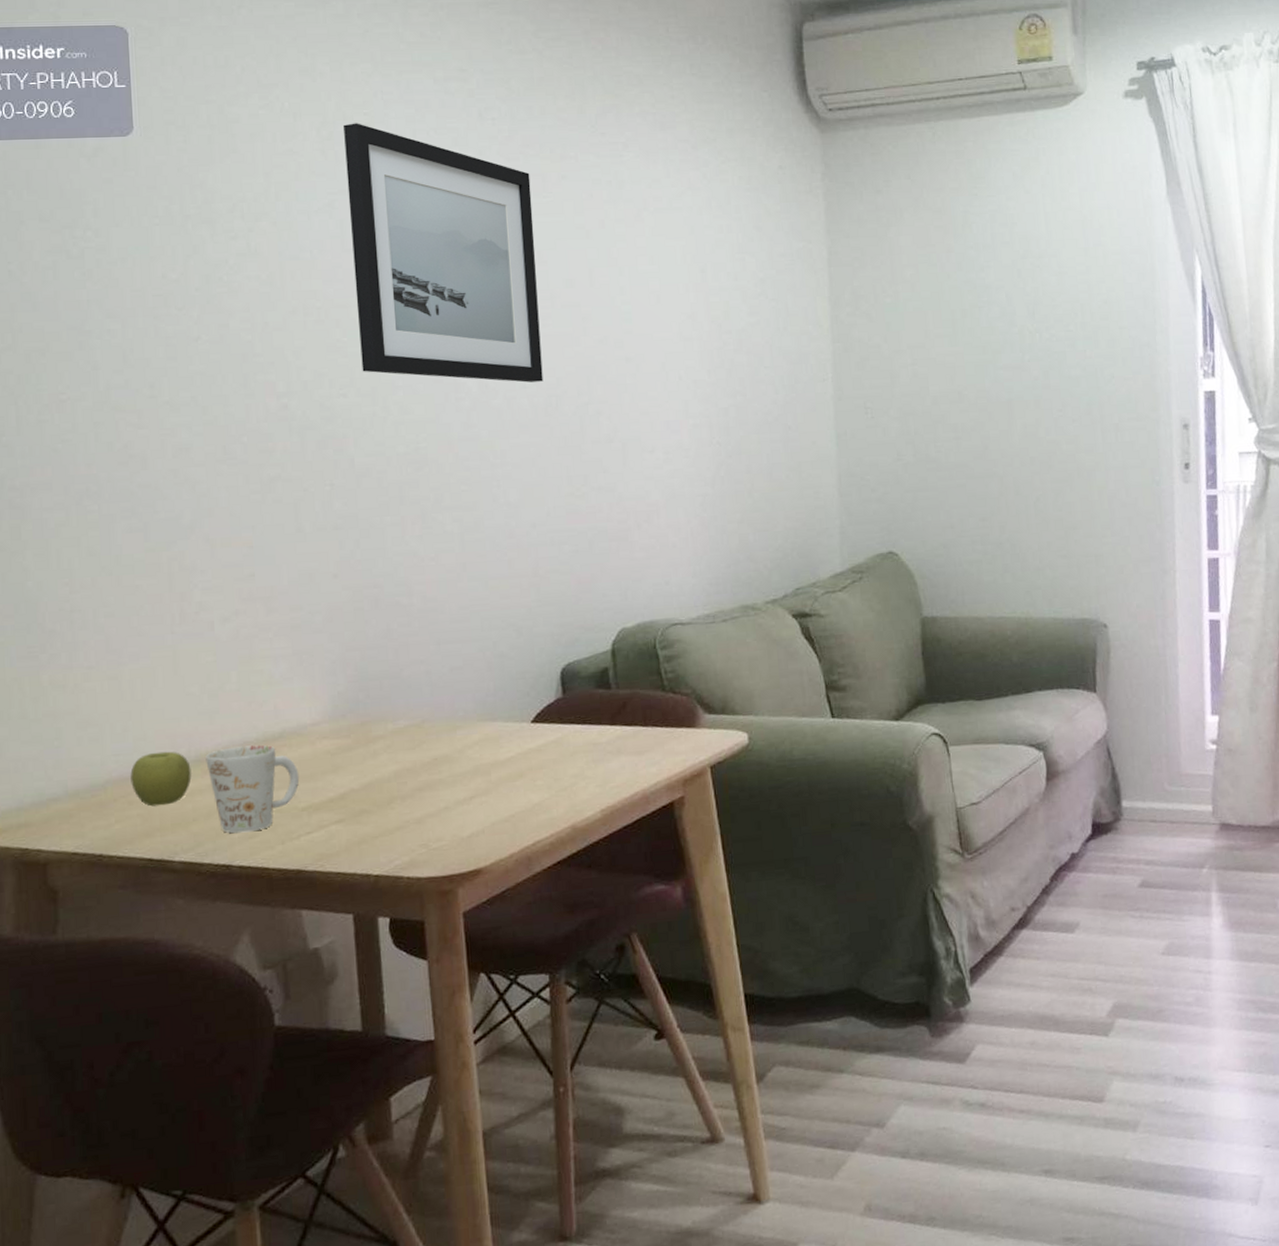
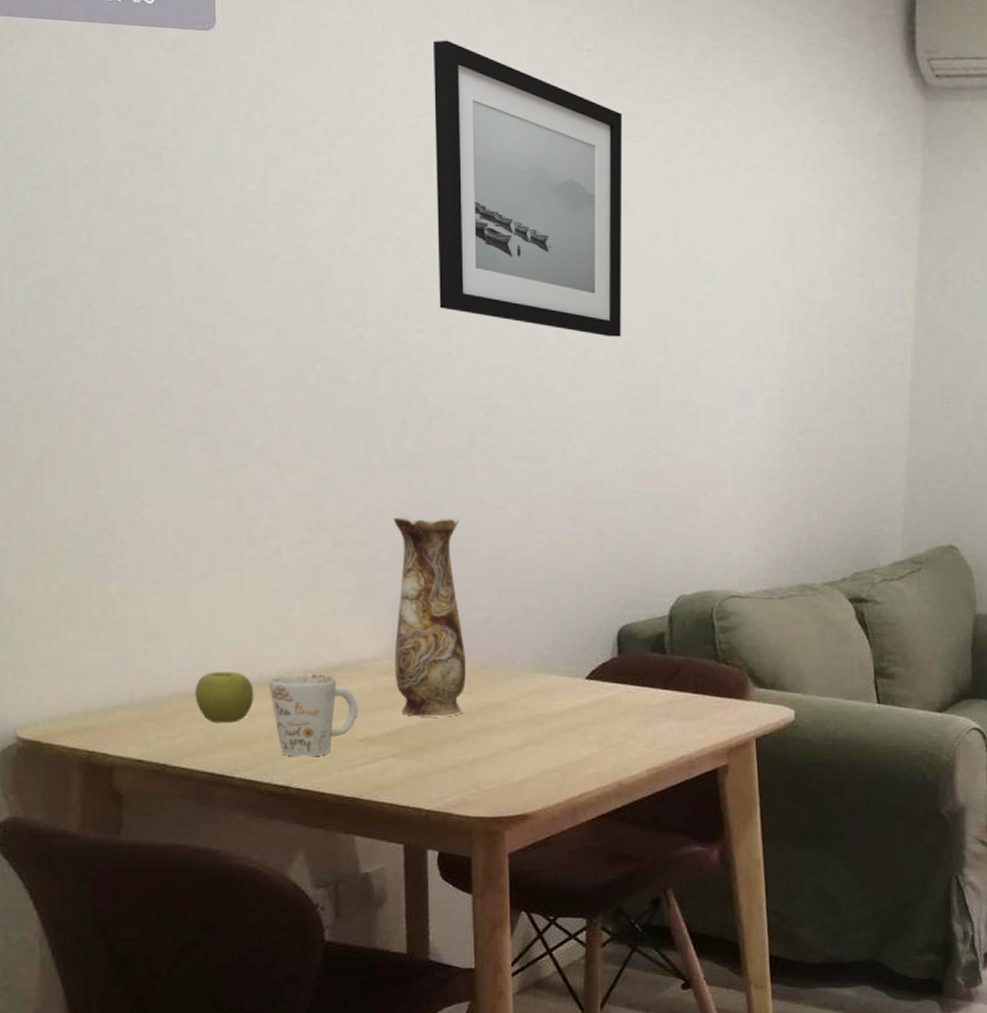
vase: none [325,574,409,779] -> present [392,515,466,717]

